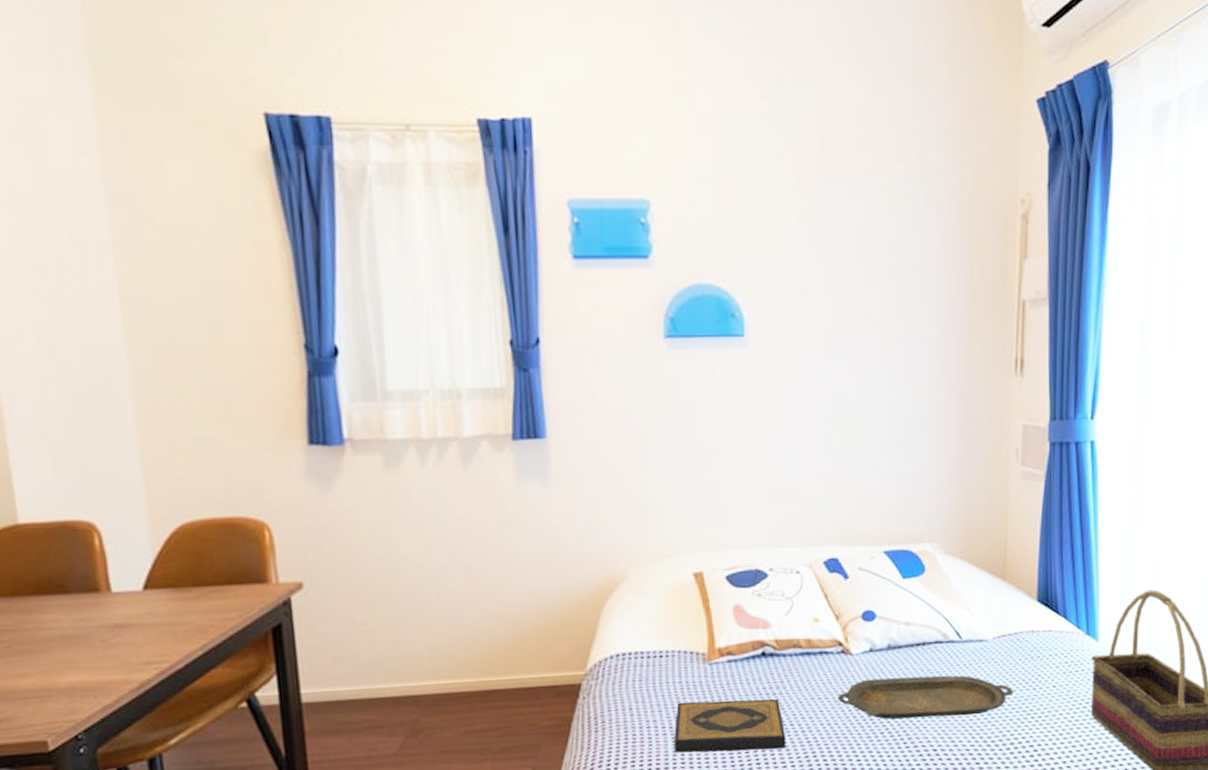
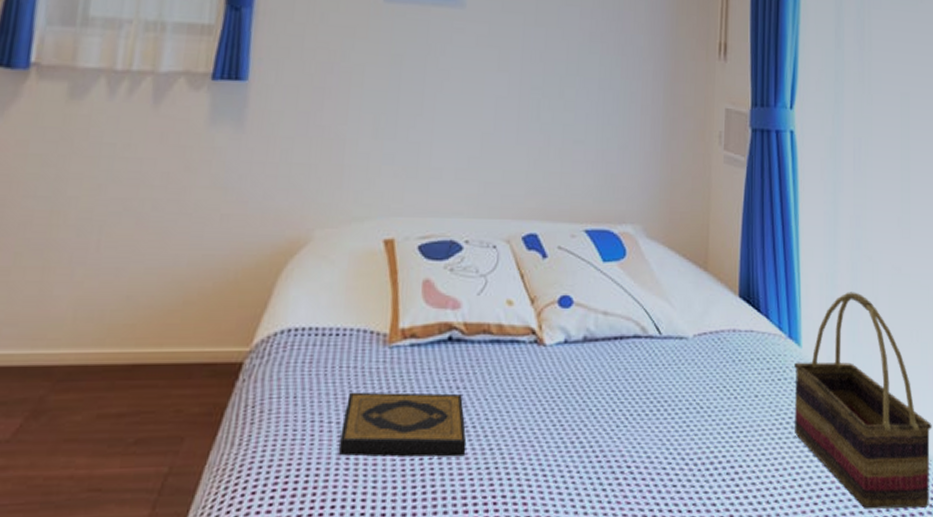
serving tray: present [838,675,1014,719] -> none [527,375,715,427]

